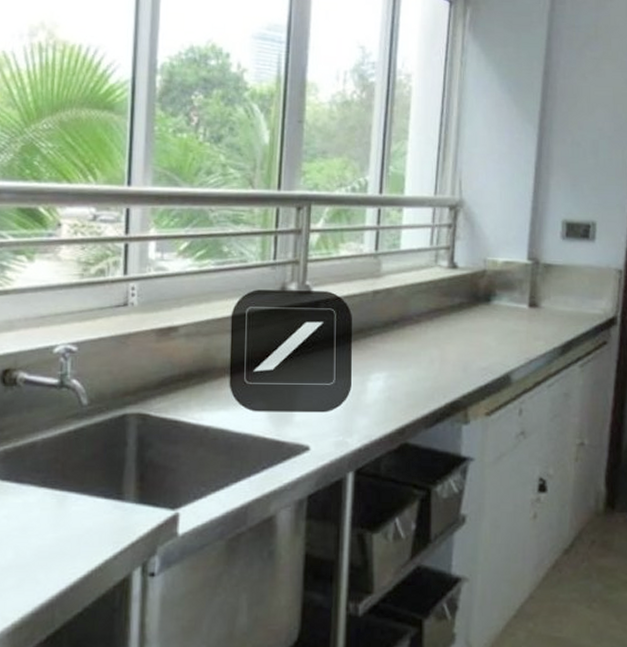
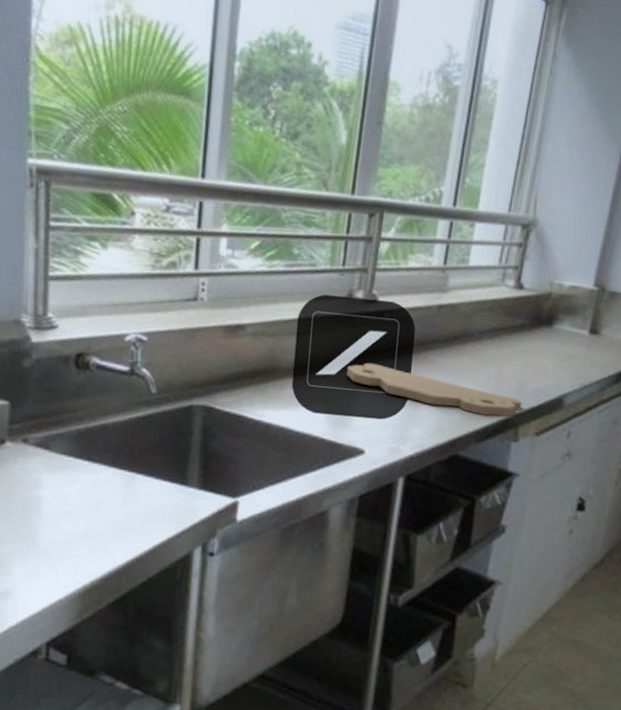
cutting board: none [285,355,469,399] -> present [346,363,522,417]

